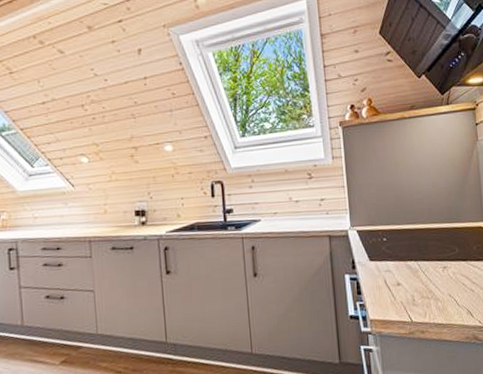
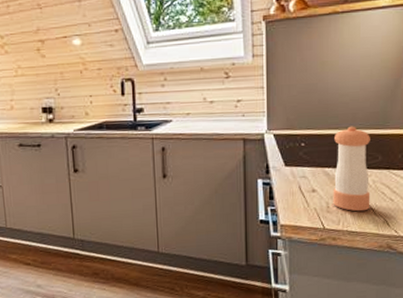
pepper shaker: none [413,220,453,304] -> present [333,126,371,212]

